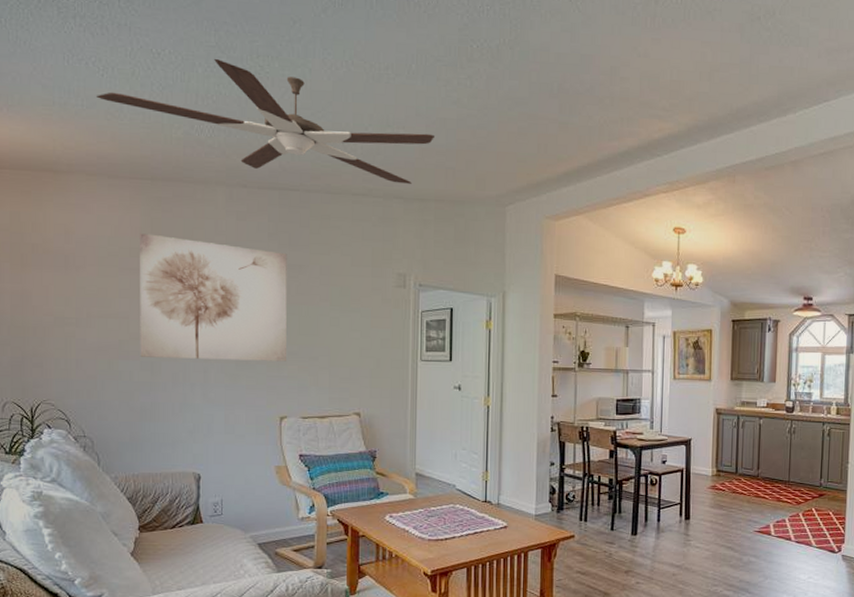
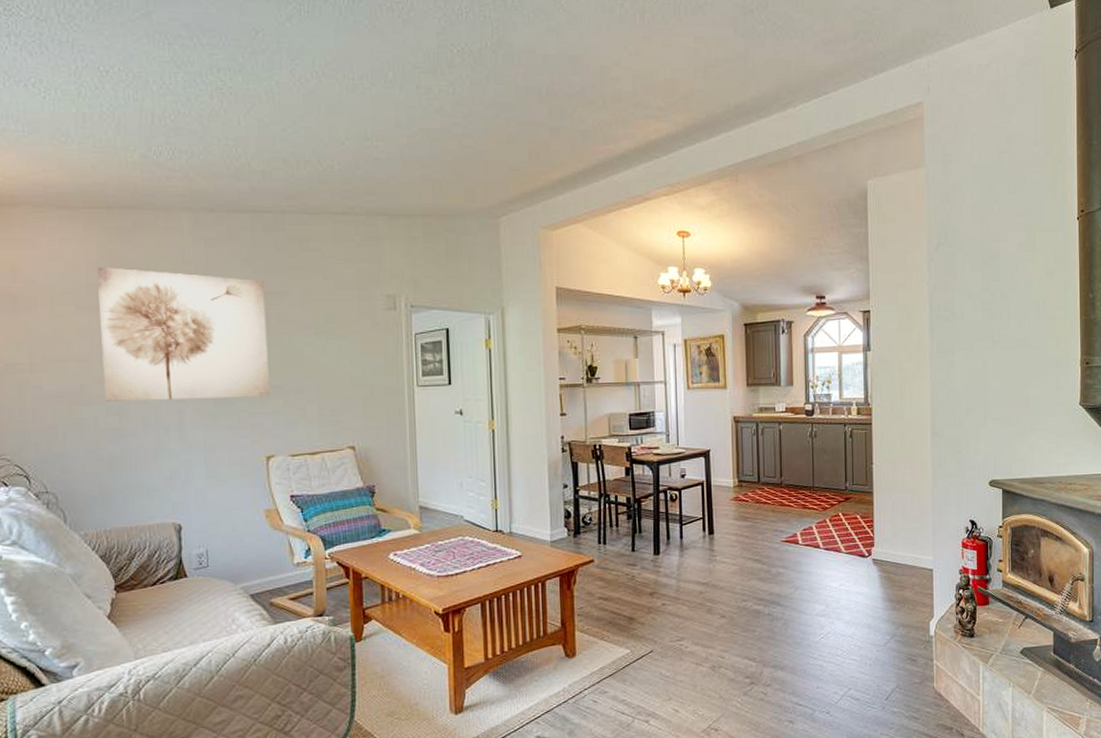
ceiling fan: present [97,59,434,184] -> none [39,75,417,199]

